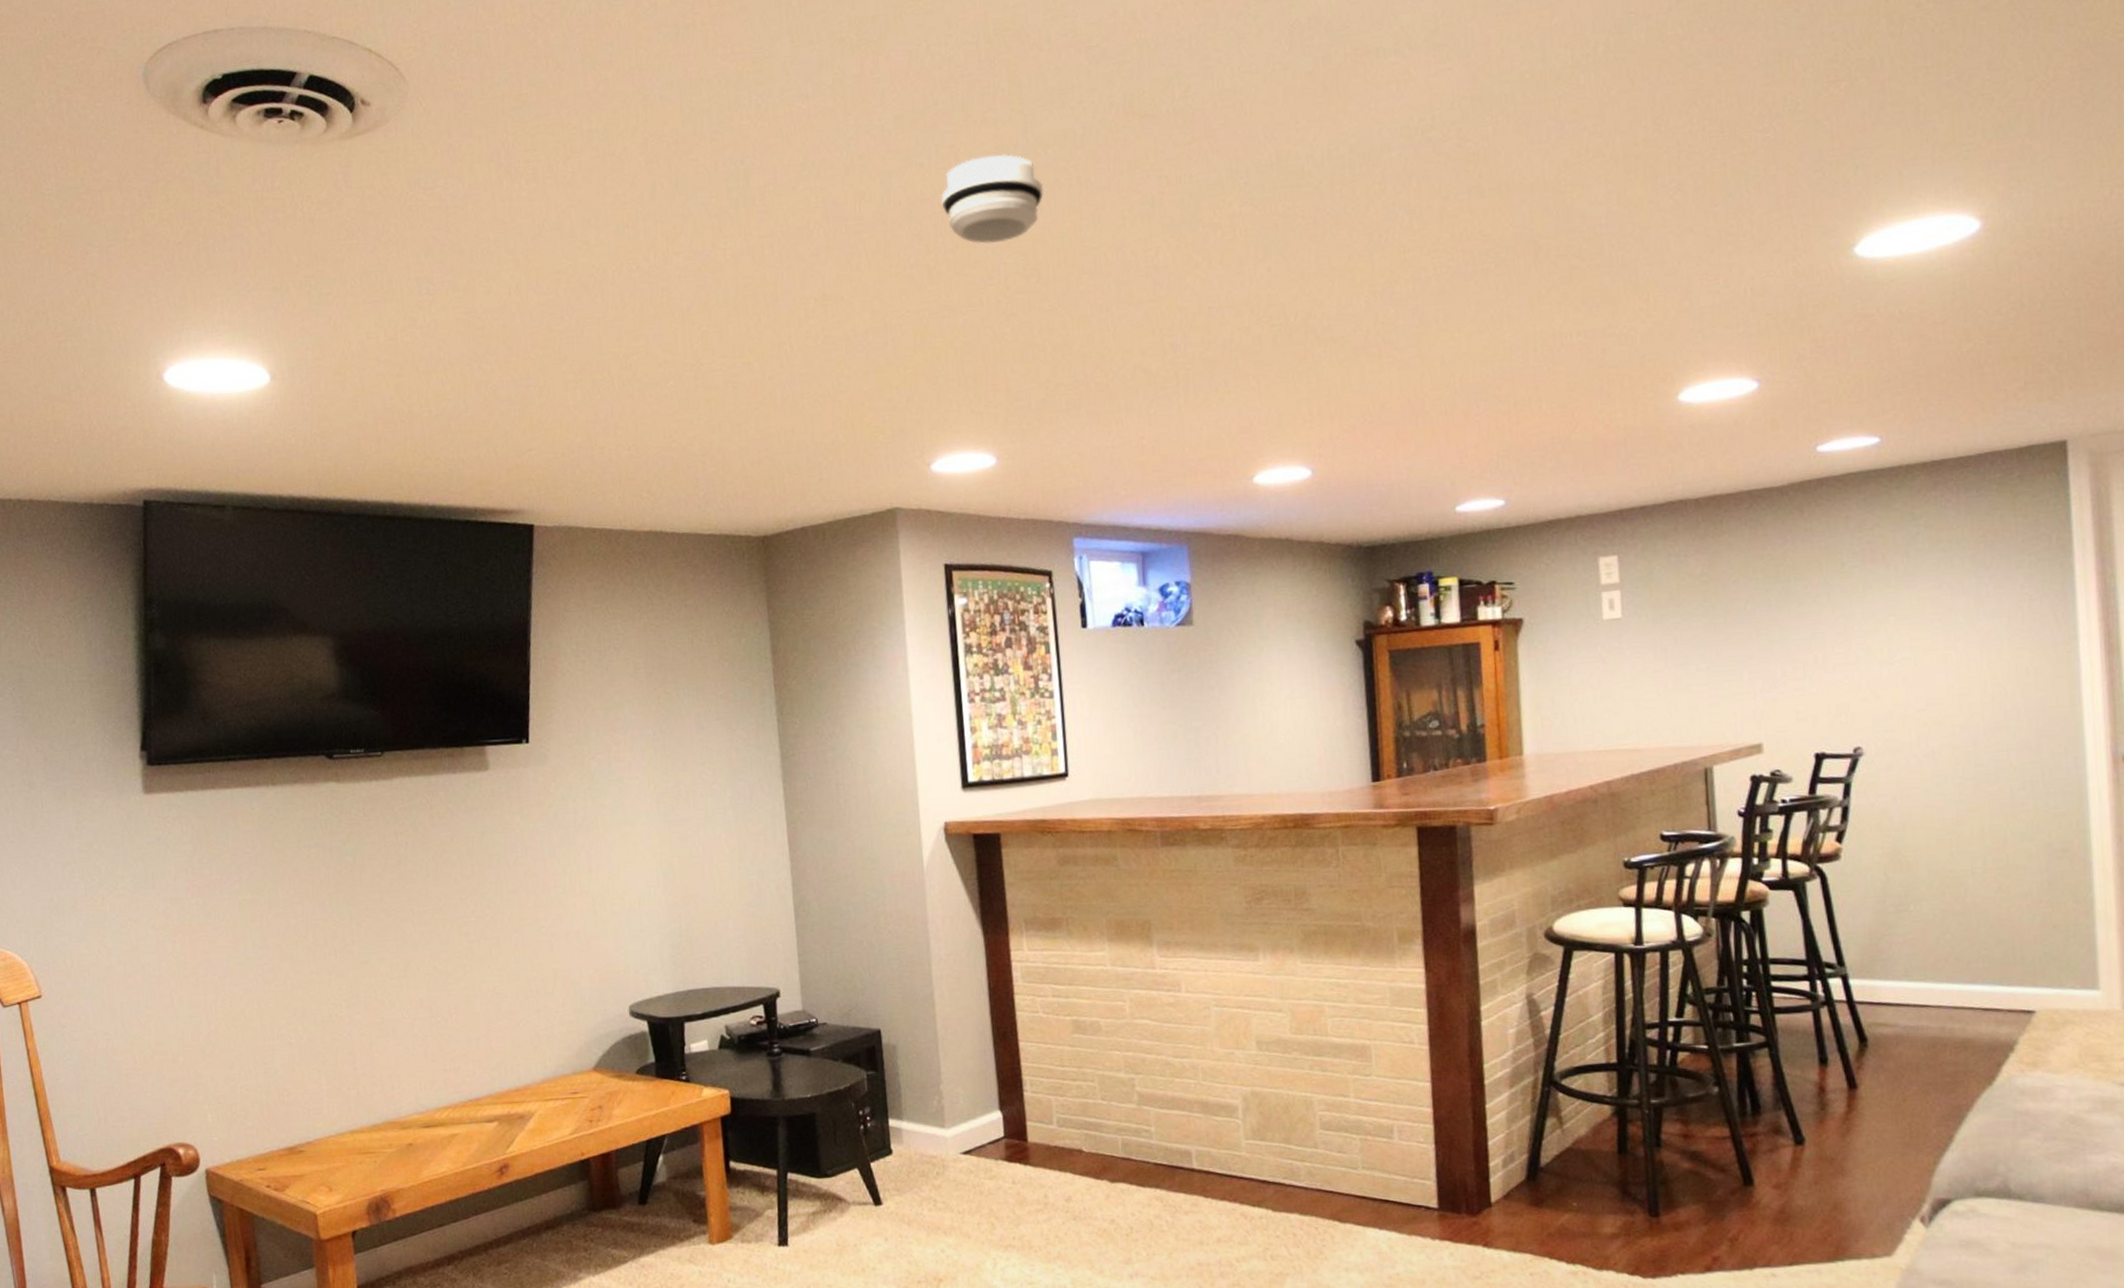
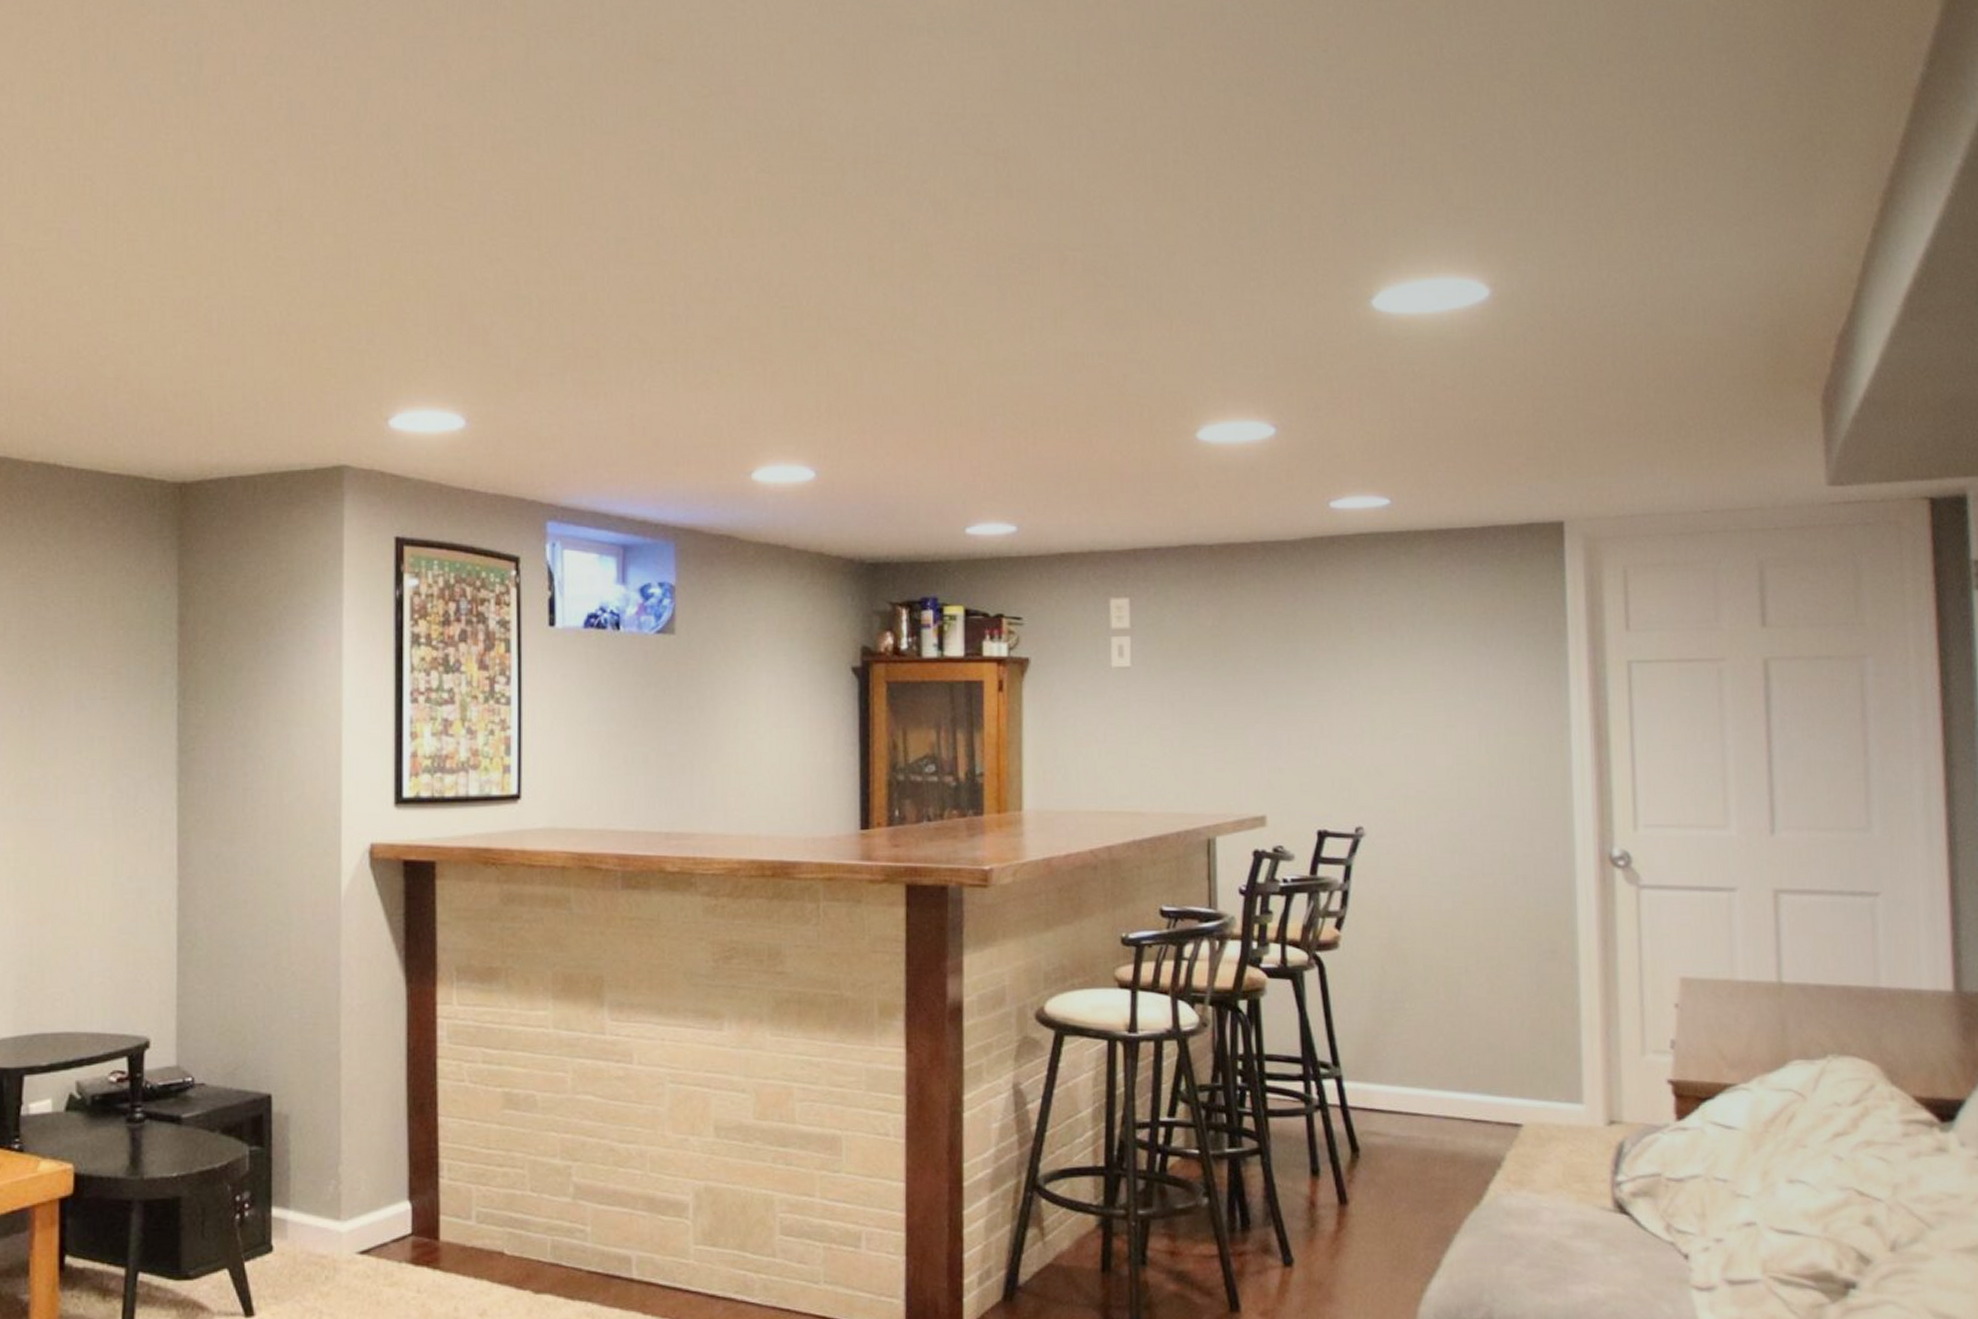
smoke detector: present [941,154,1044,244] -> none [425,78,543,177]

